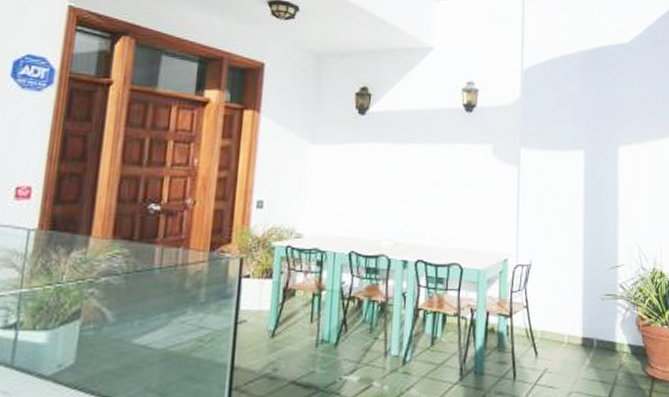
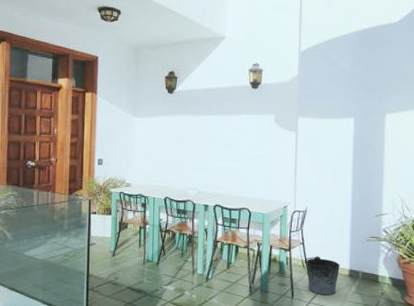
bucket: none [529,322,571,373] -> present [305,256,340,296]

